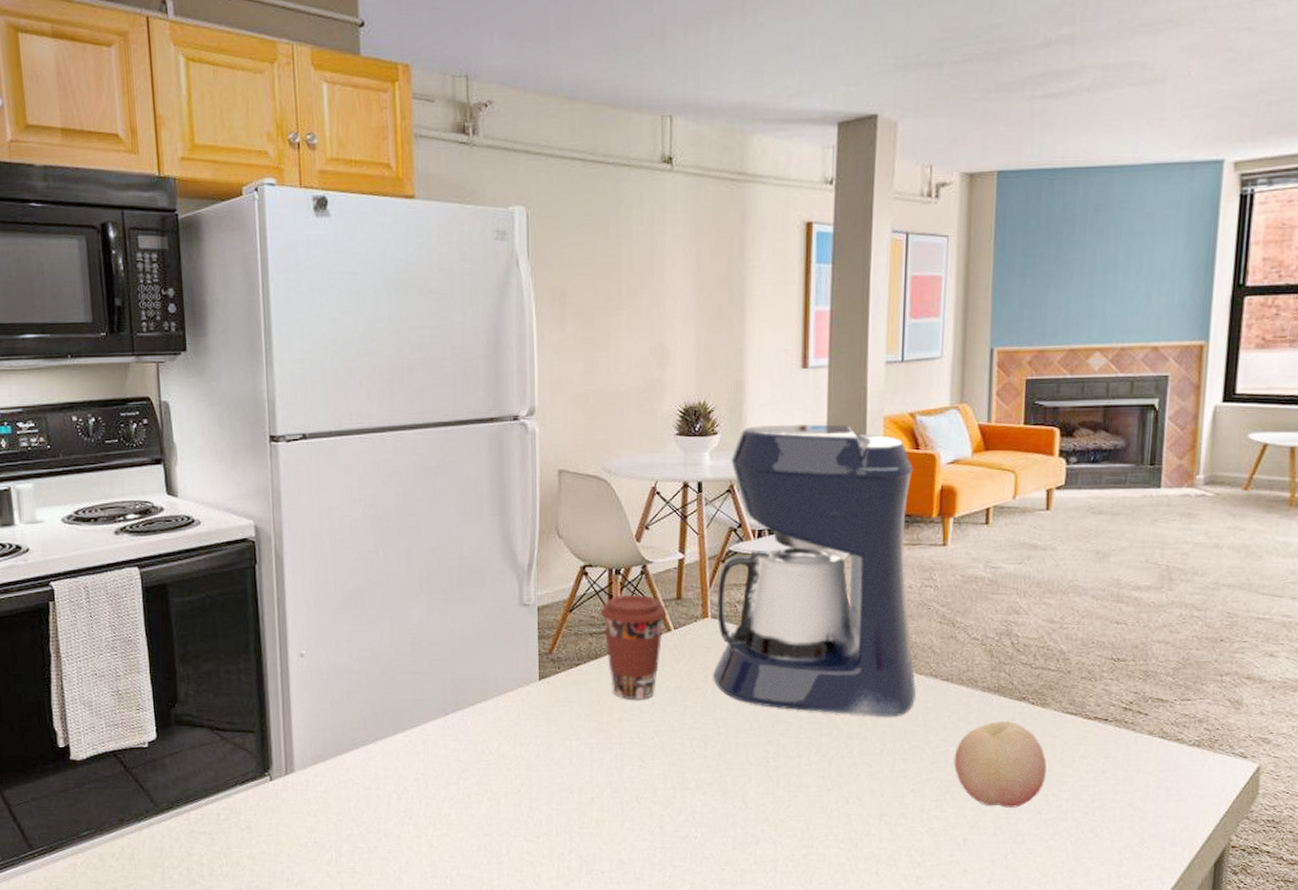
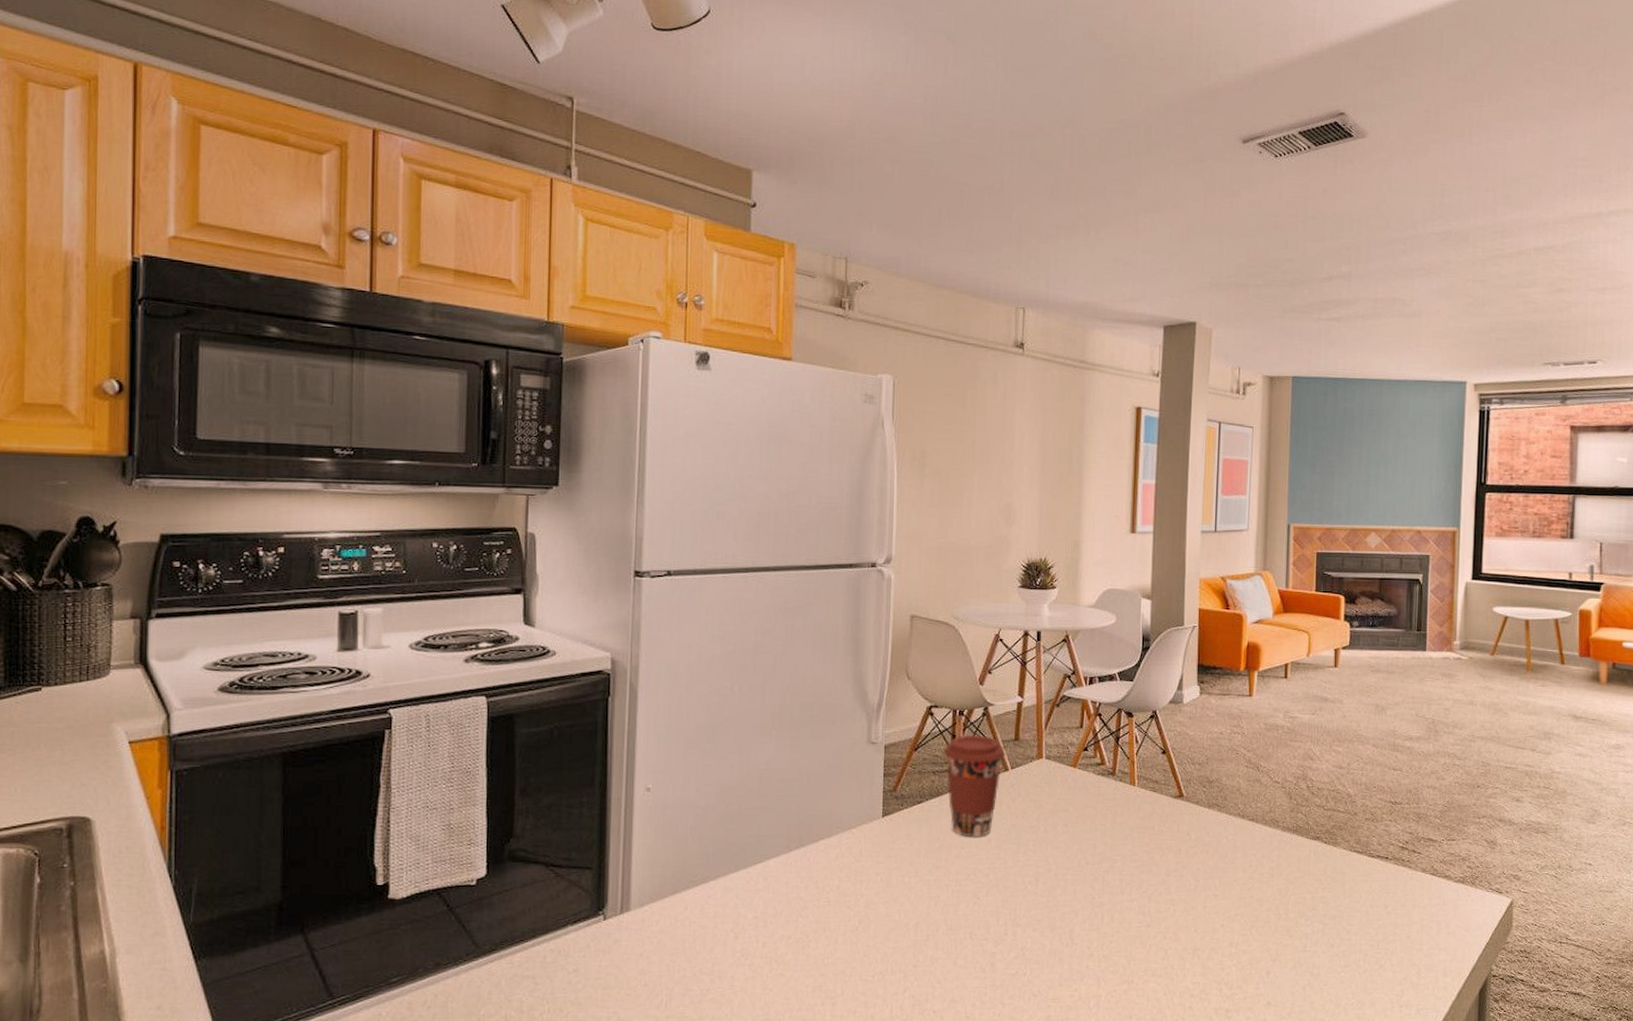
coffee maker: present [713,424,916,718] -> none [1045,582,1226,855]
fruit: present [953,721,1047,808] -> none [1258,859,1338,941]

